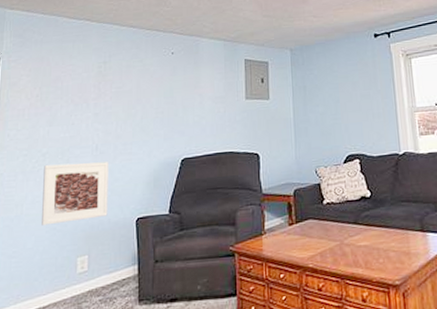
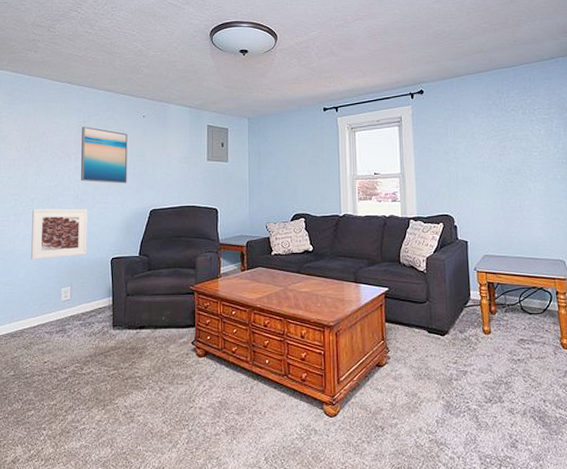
wall art: none [100,67,154,131] -> present [80,127,128,184]

